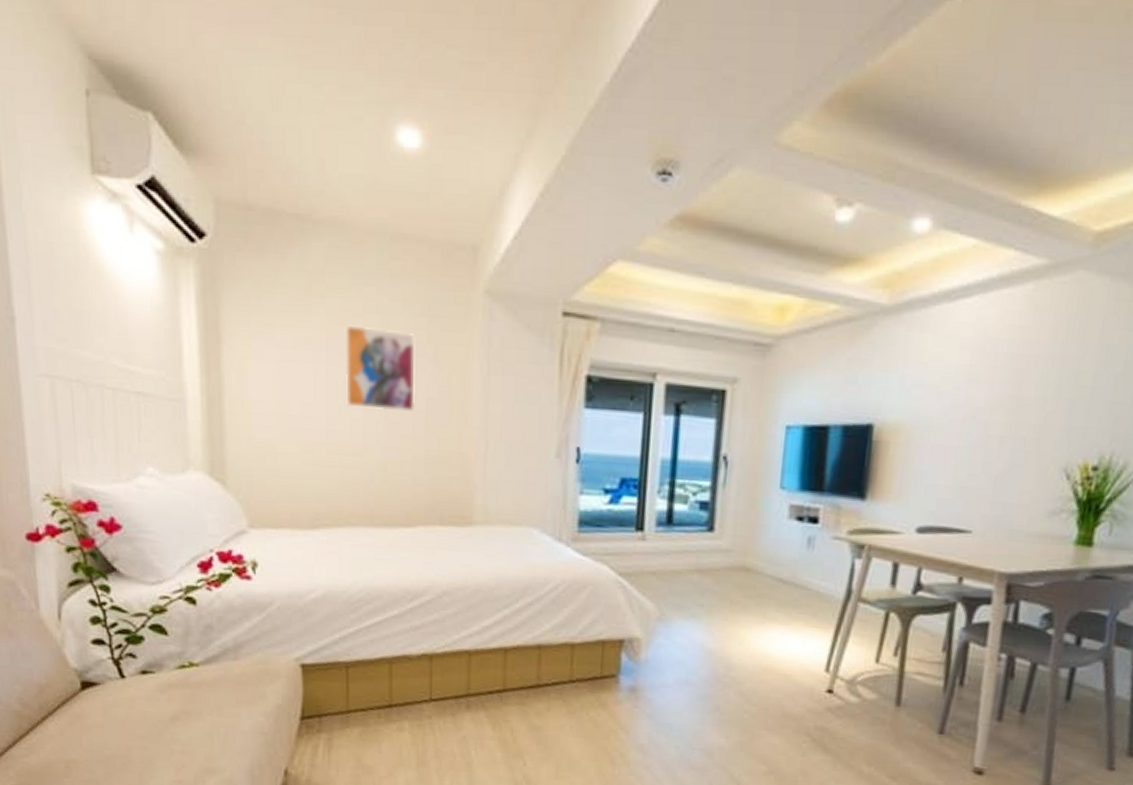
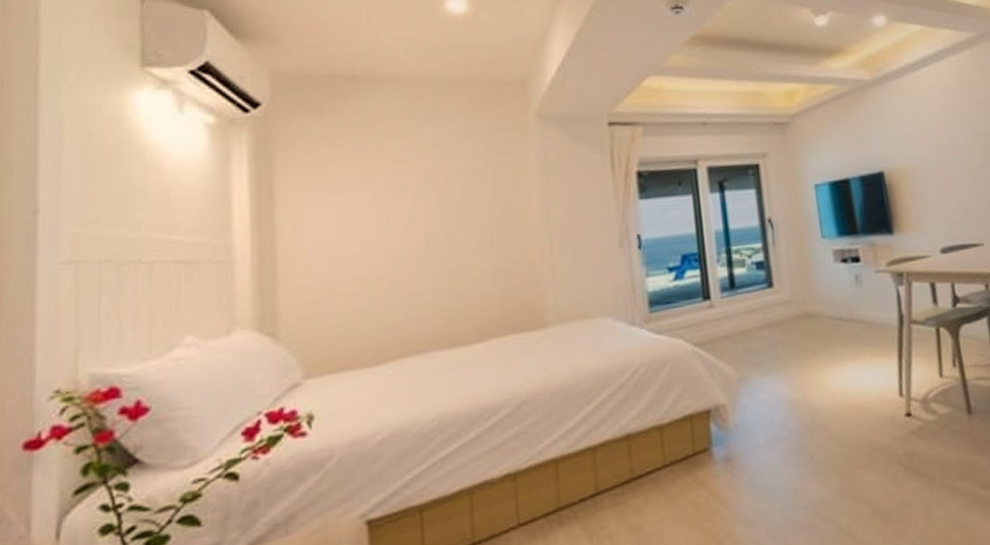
wall art: present [344,324,416,411] -> none [405,160,480,237]

